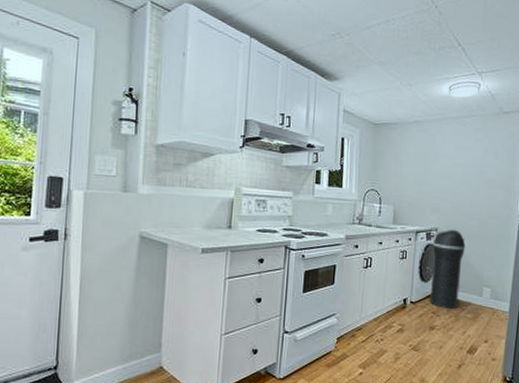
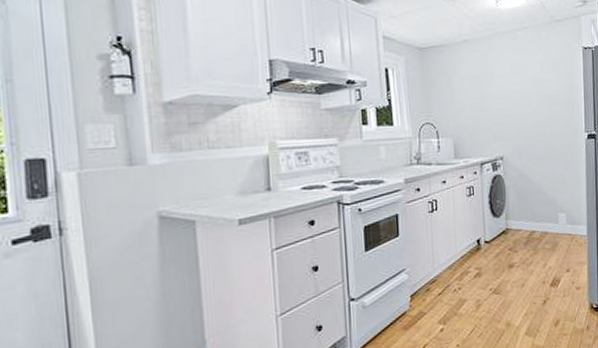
trash can: present [429,229,468,310] -> none [500,155,537,243]

